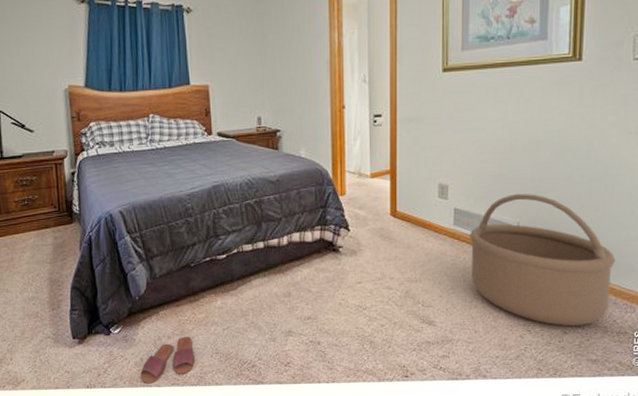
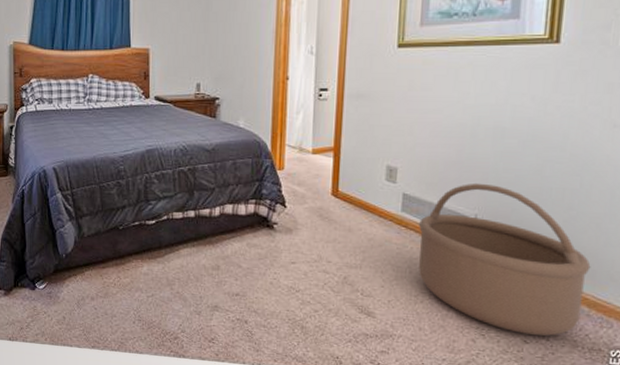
slippers: present [140,337,195,384] -> none [62,300,116,344]

